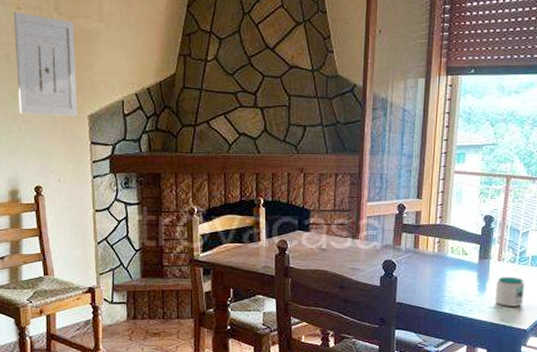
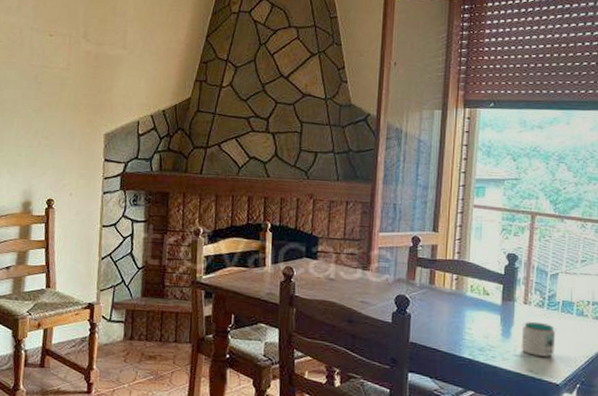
wall art: present [13,11,78,117] -> none [40,38,99,135]

